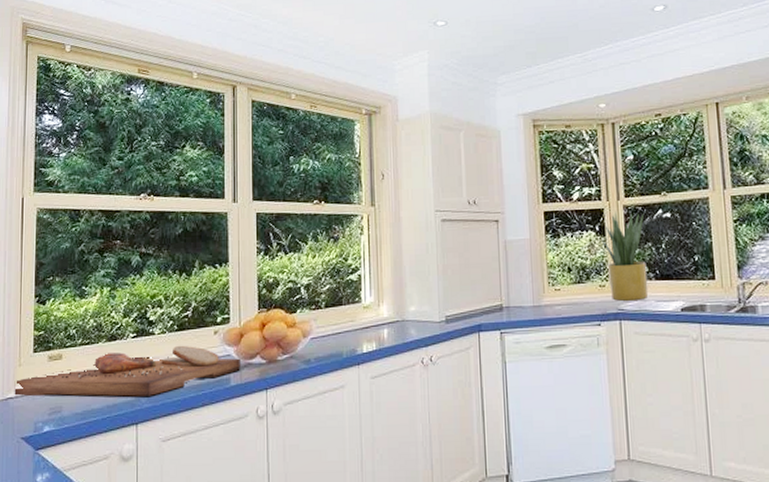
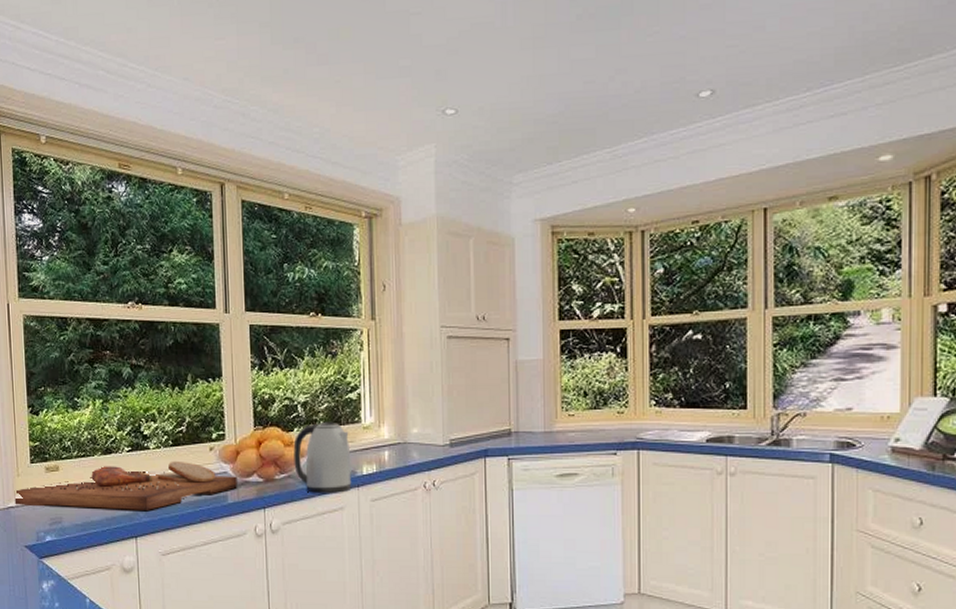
kettle: none [296,302,352,374] -> present [293,421,352,495]
planter: present [601,211,648,301] -> none [622,331,671,429]

